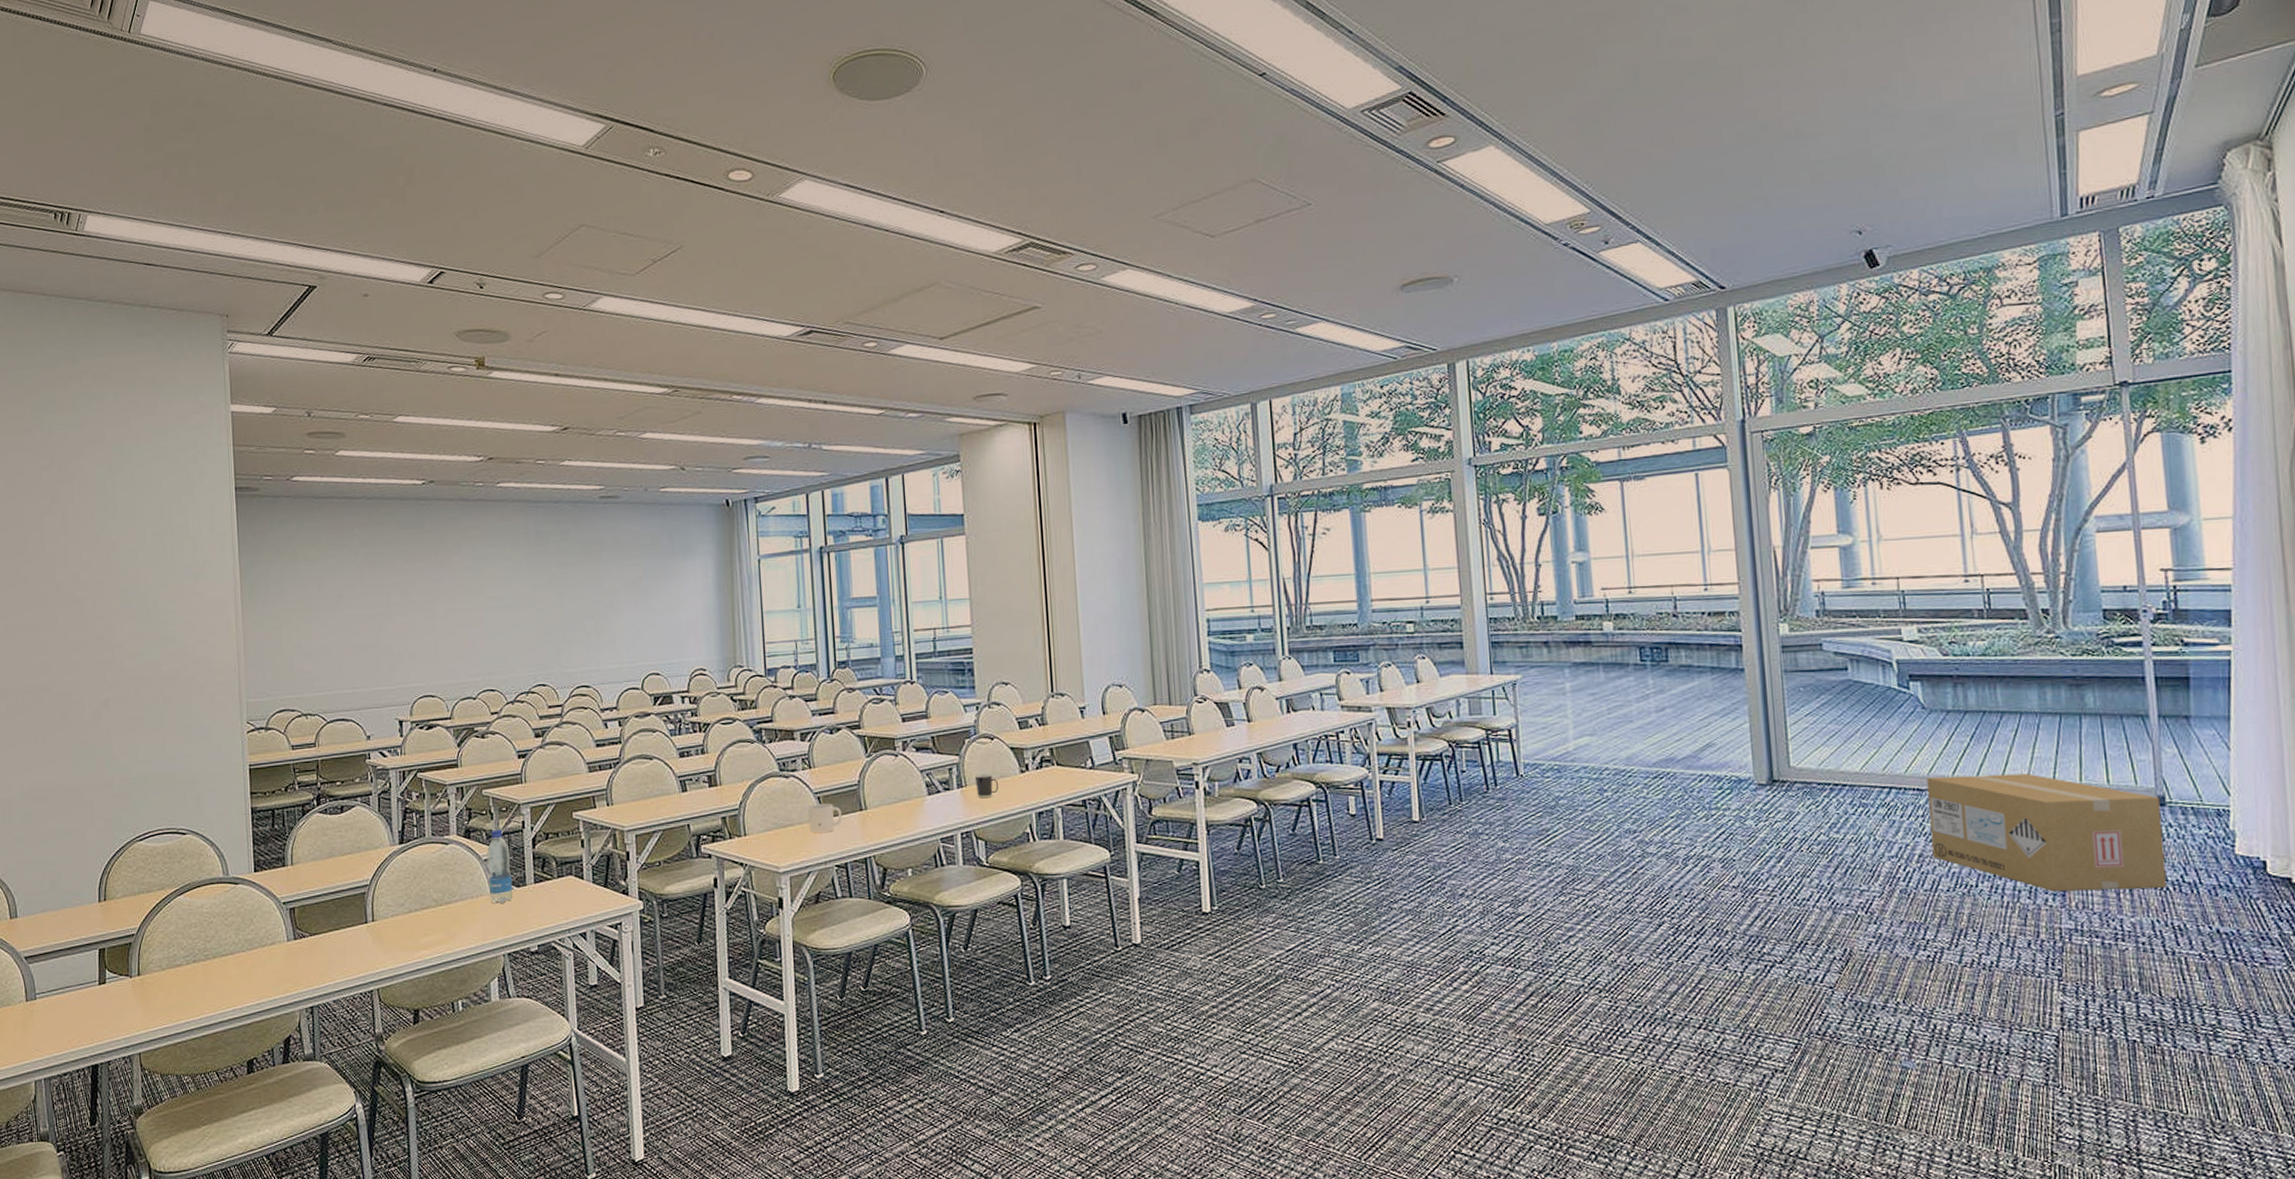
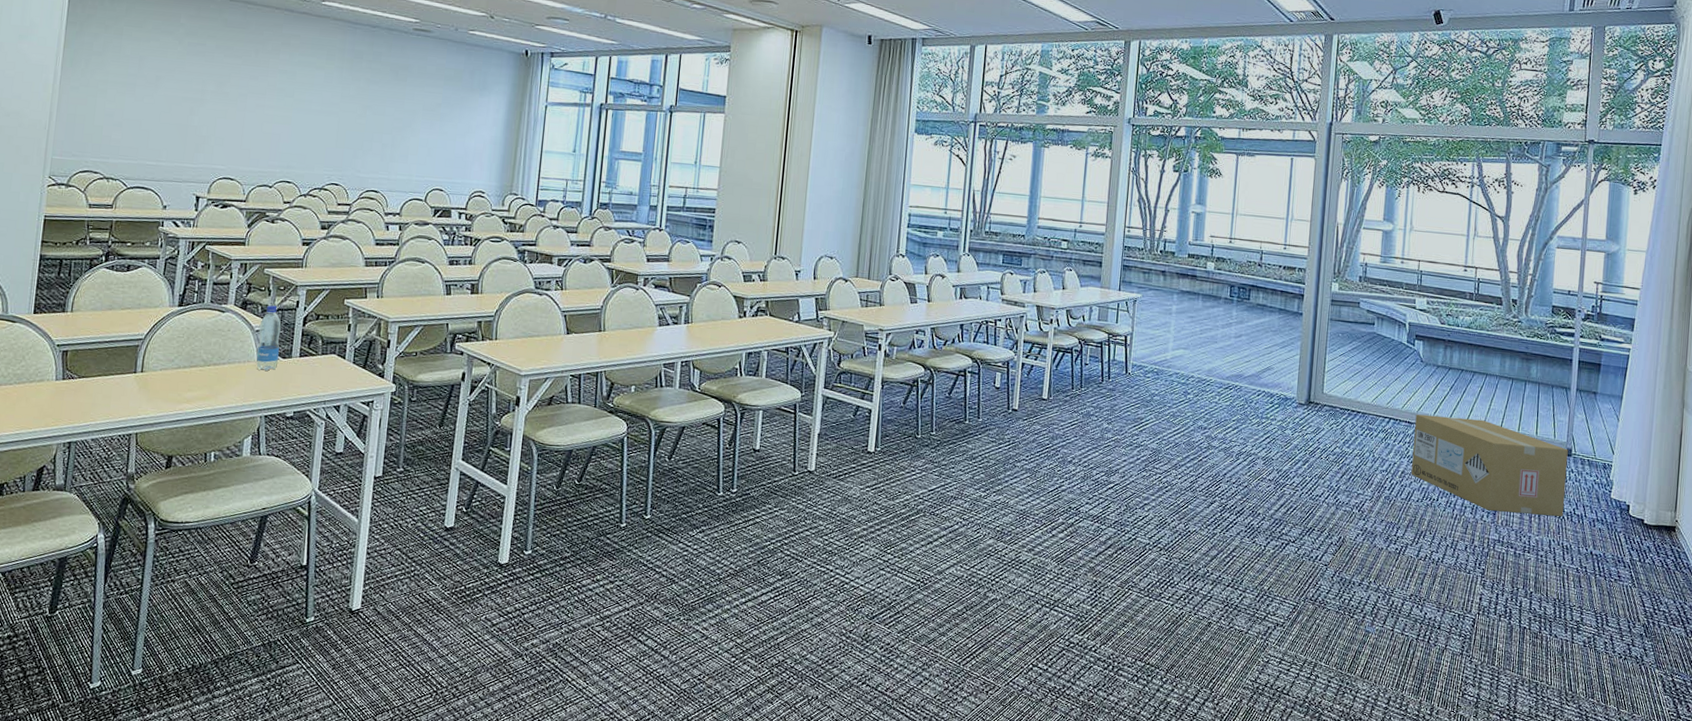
mug: present [808,803,843,834] -> none [553,320,584,347]
mug: present [974,774,999,797] -> none [700,314,720,335]

